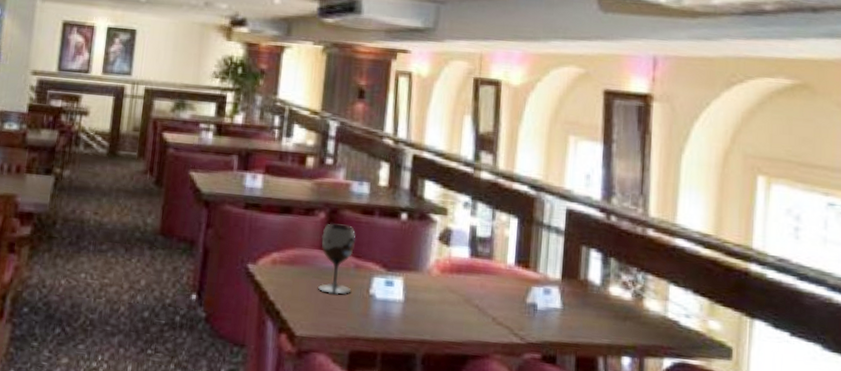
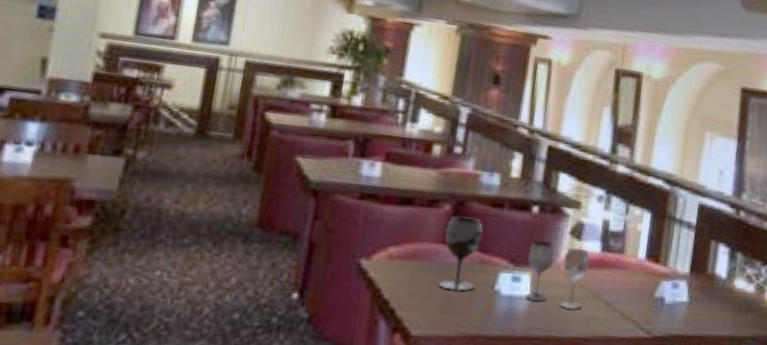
wineglass: none [398,246,459,314] -> present [524,241,590,310]

